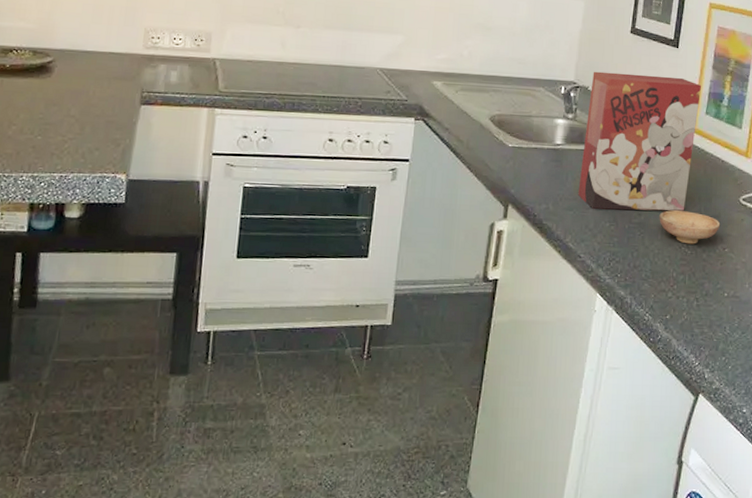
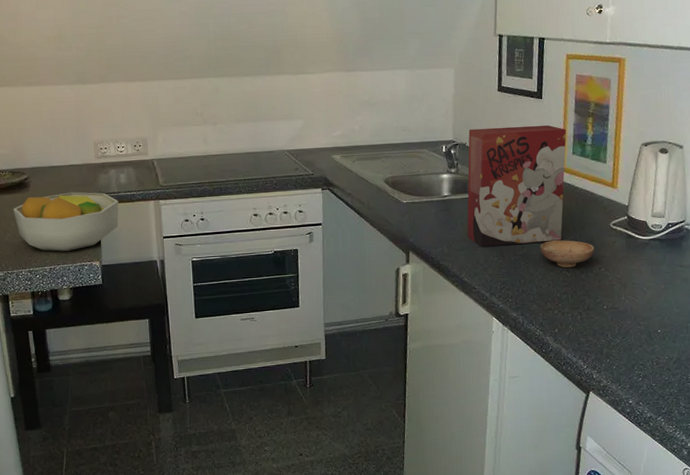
fruit bowl: none [25,84,164,157] -> present [13,192,119,251]

